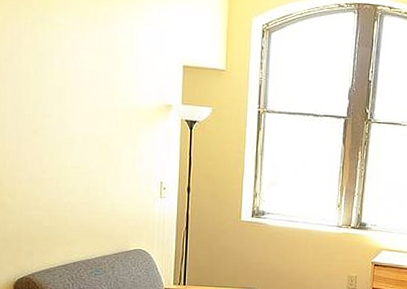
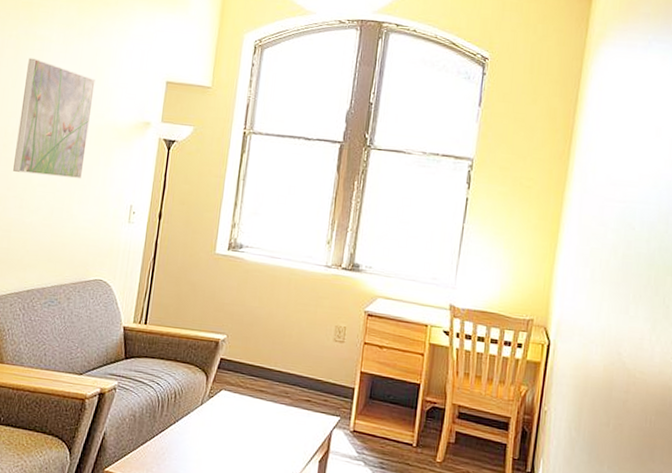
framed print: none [46,45,115,160] -> present [13,58,95,179]

